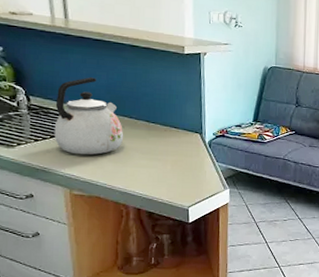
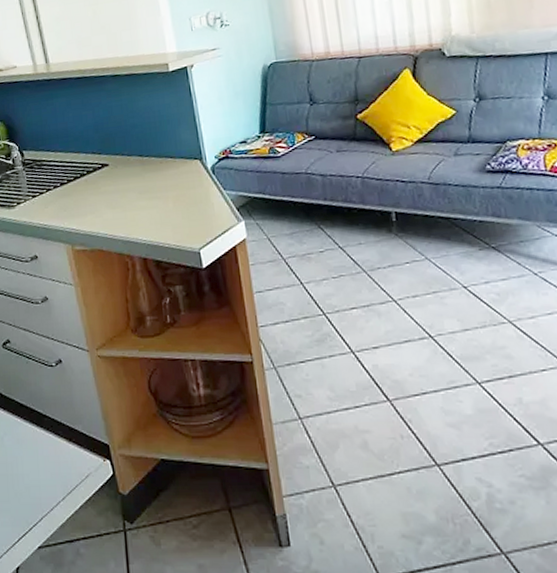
kettle: present [54,77,124,155] -> none [47,118,119,205]

